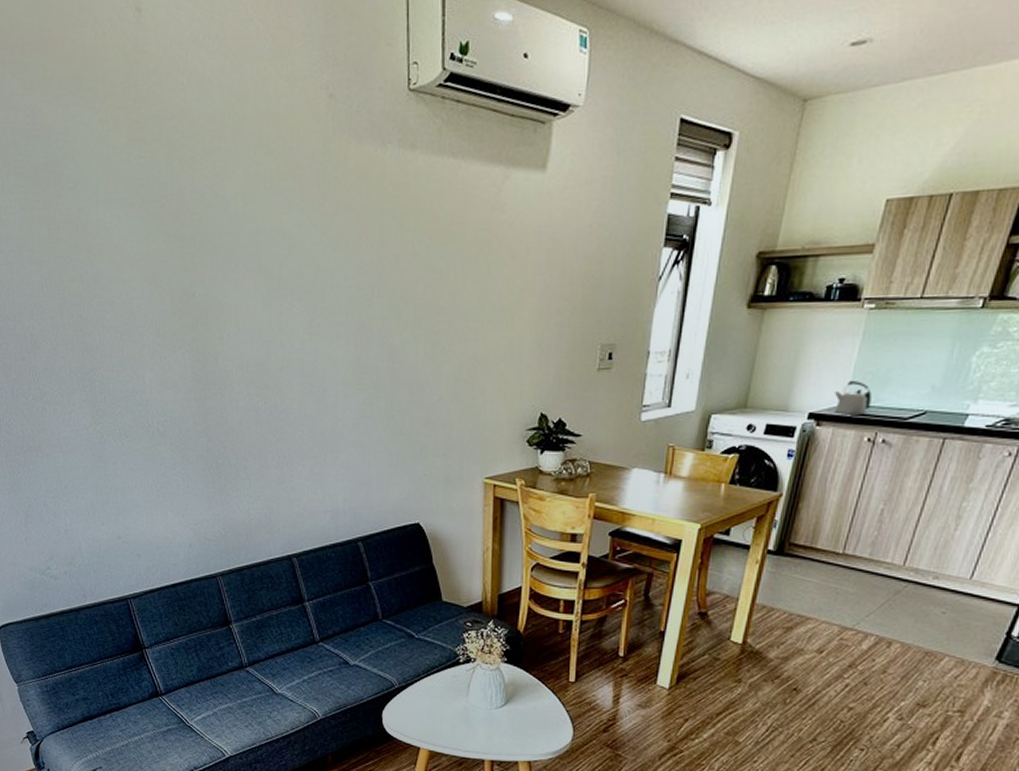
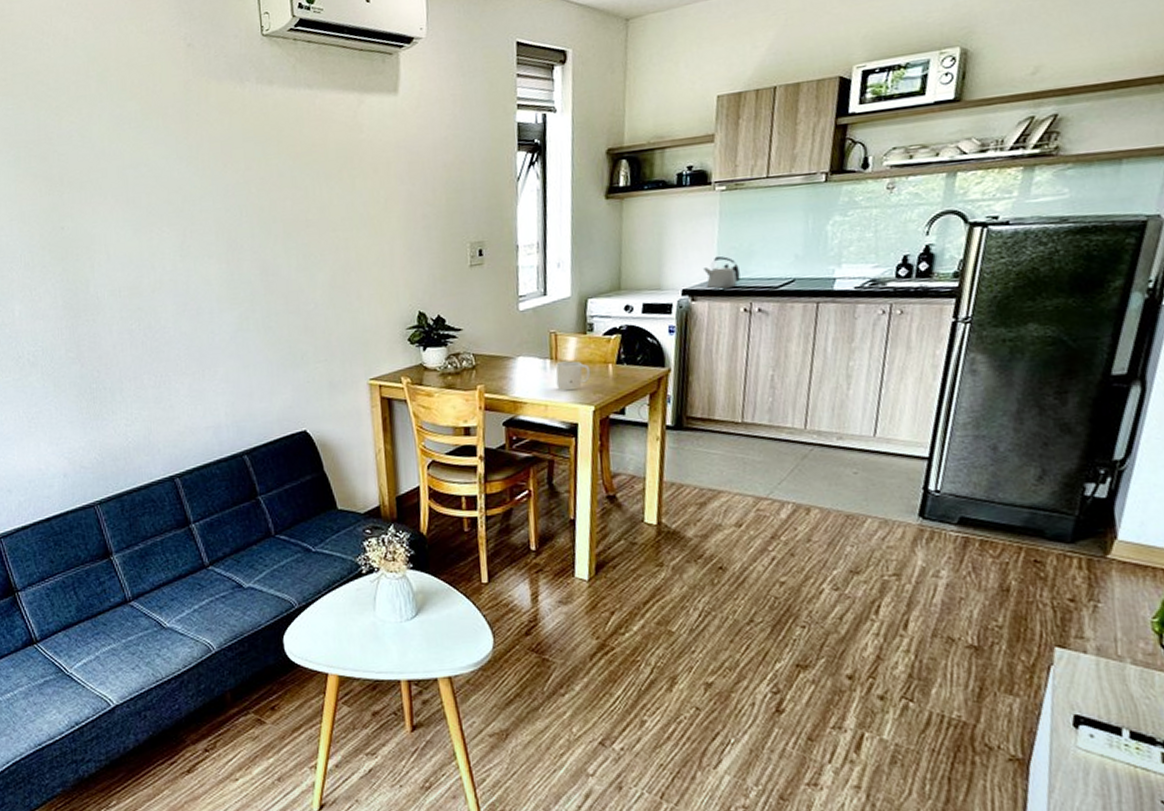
mug: none [667,477,703,507] -> present [555,361,591,391]

